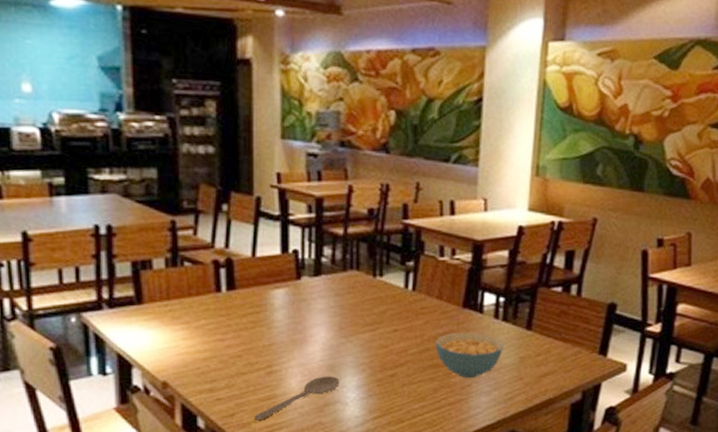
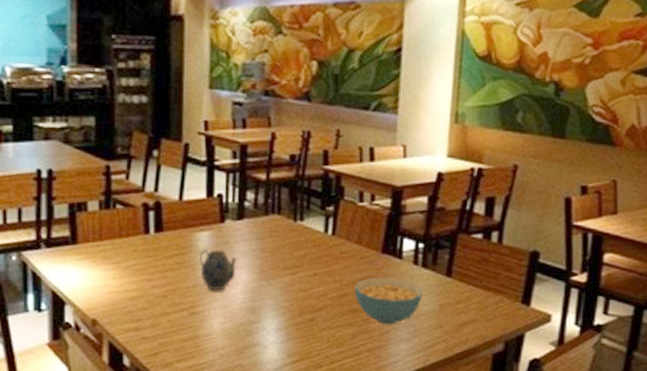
wooden spoon: present [254,376,340,420] -> none [177,318,260,360]
teapot: none [274,308,314,349] -> present [198,250,237,291]

